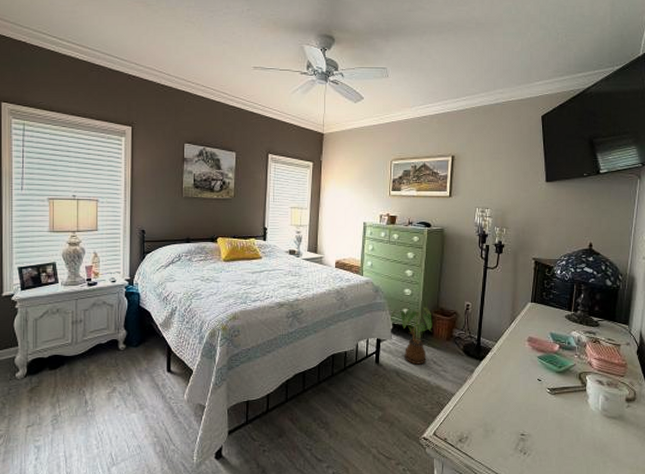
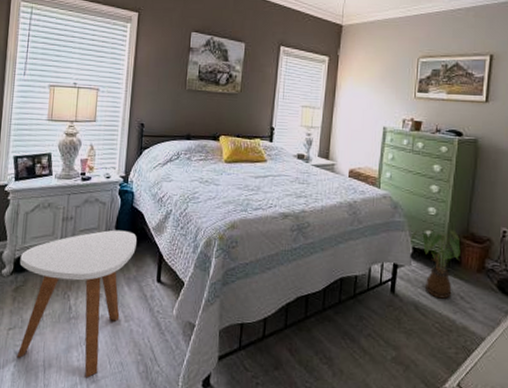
side table: none [33,328,145,462] -> present [17,229,137,378]

